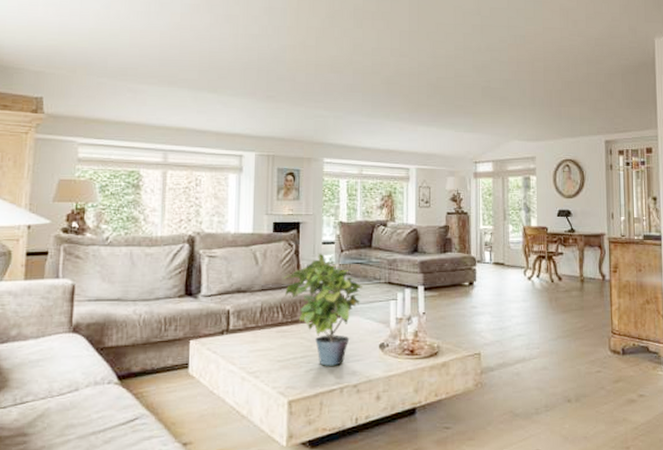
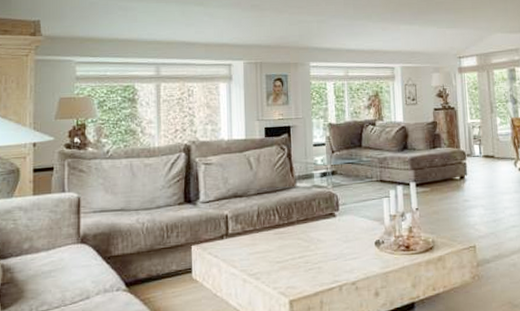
potted plant: present [283,253,362,366] -> none [277,155,355,265]

